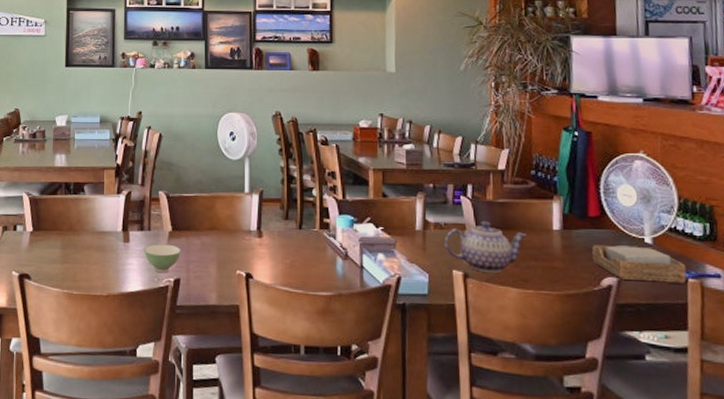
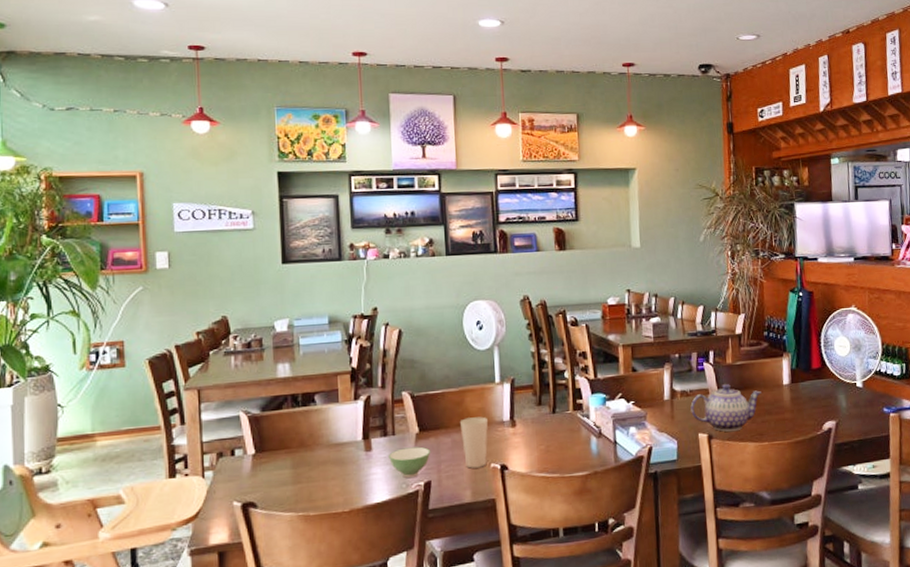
cup: none [209,223,237,273] -> present [459,416,489,469]
napkin holder: present [591,245,687,283] -> none [815,391,889,422]

